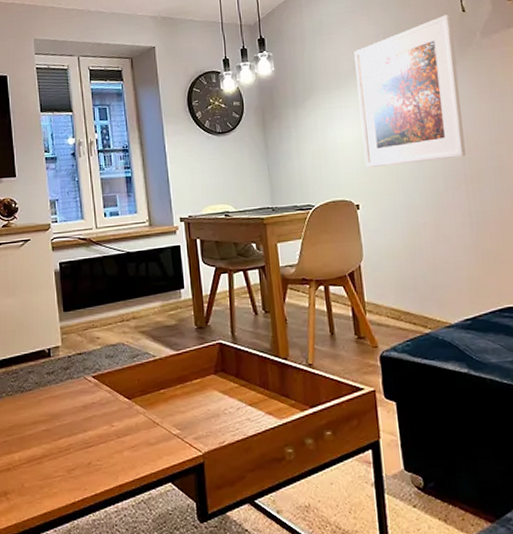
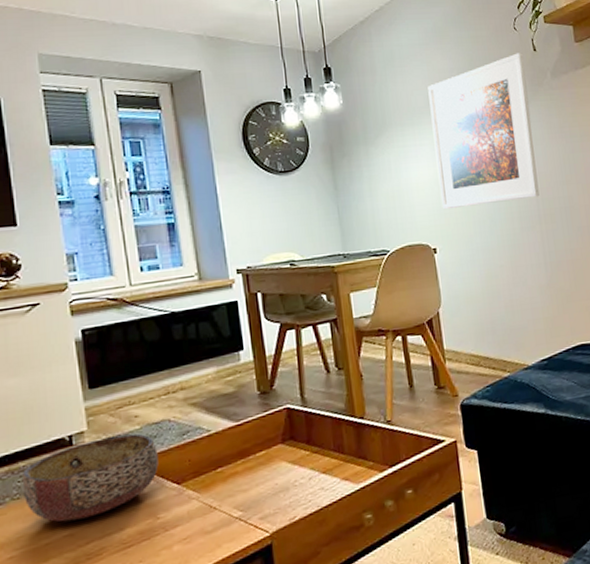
bowl: none [14,352,114,419] -> present [21,433,159,522]

